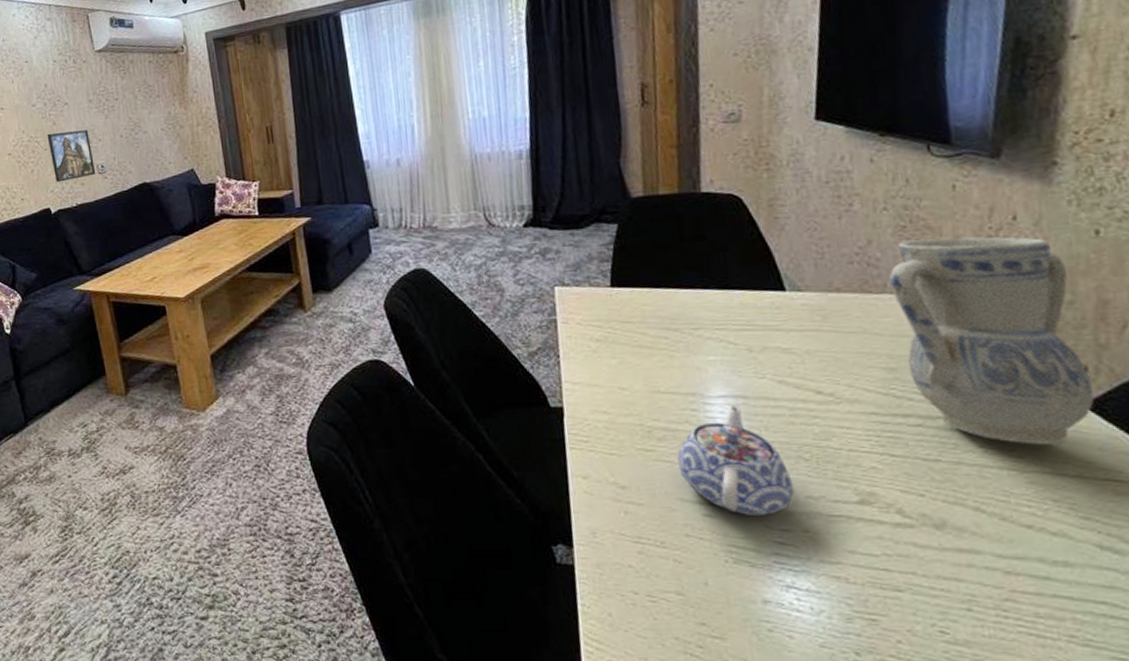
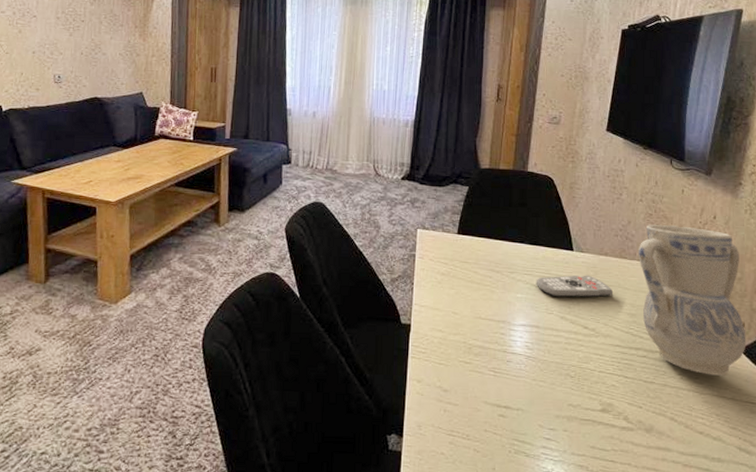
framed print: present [47,130,96,183] -> none [10,39,52,85]
teapot: present [677,404,794,515] -> none [486,331,561,417]
remote control: none [733,321,857,356] -> present [536,275,614,298]

